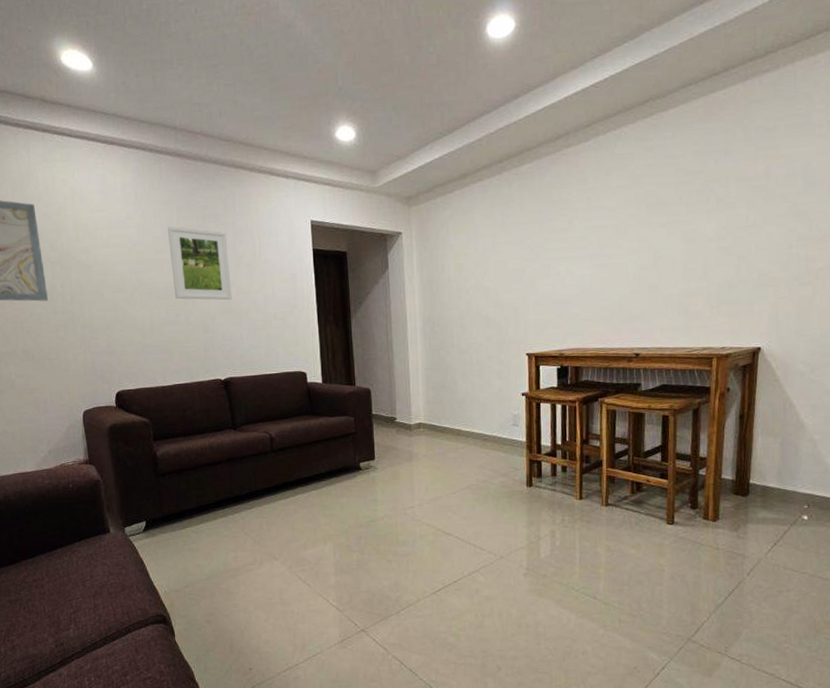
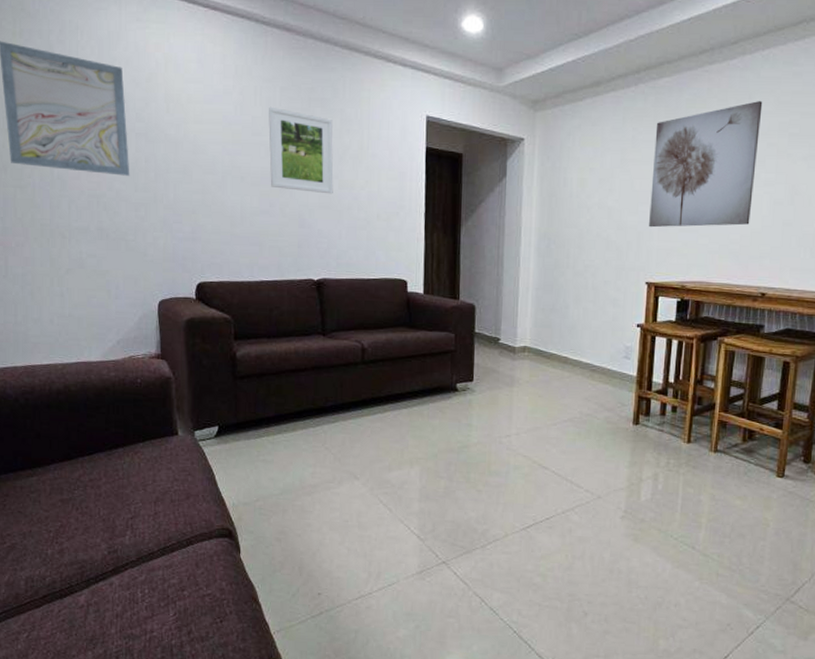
wall art: none [522,177,620,303] -> present [649,101,763,228]

